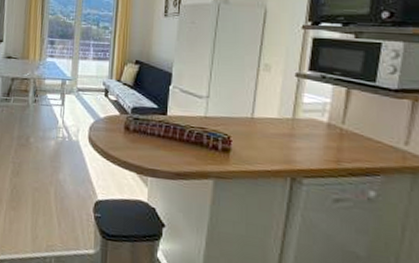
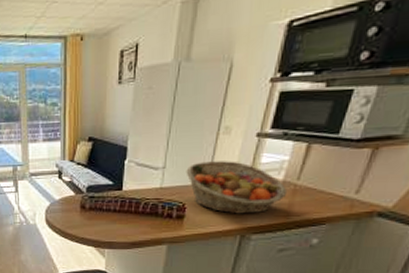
fruit basket: none [229,95,333,155] -> present [186,161,287,214]

